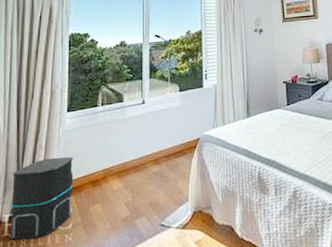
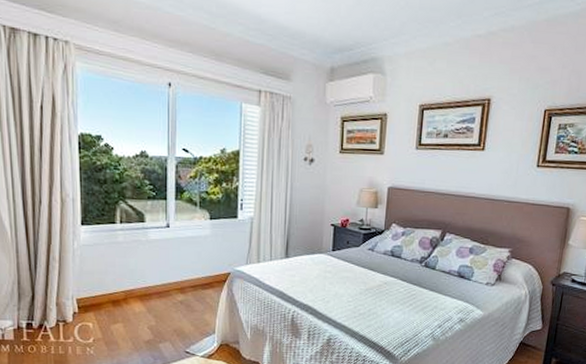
speaker: present [8,157,74,240] -> none [26,271,93,346]

